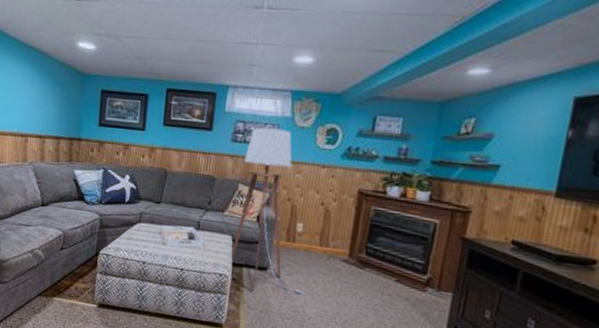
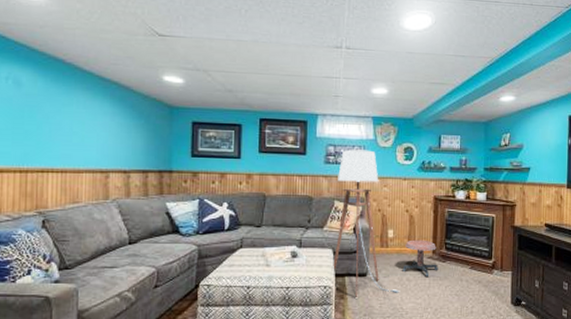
stool: none [309,237,355,282] -> present [402,239,438,276]

